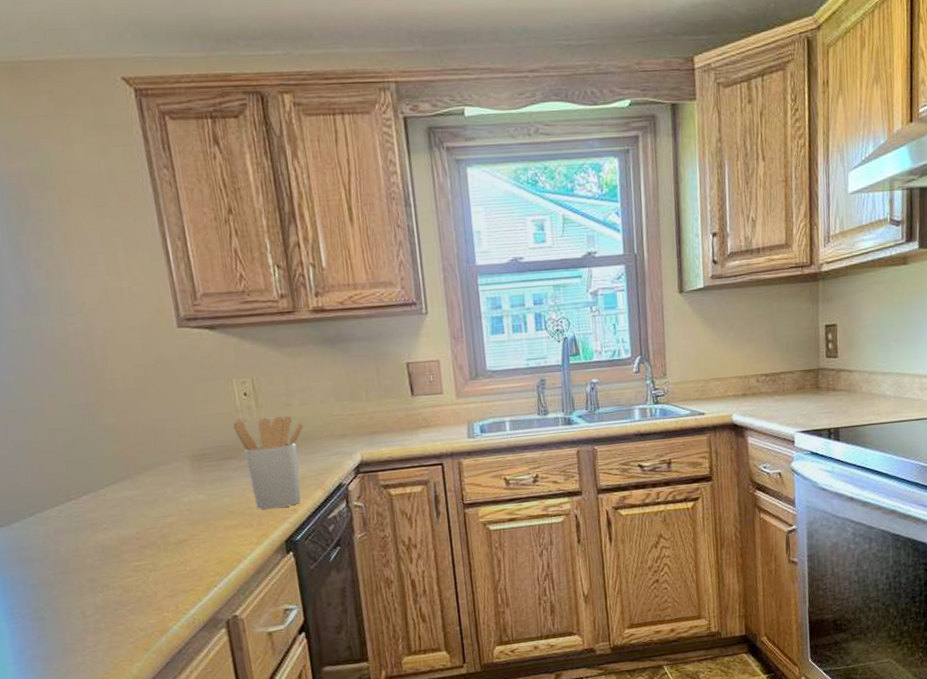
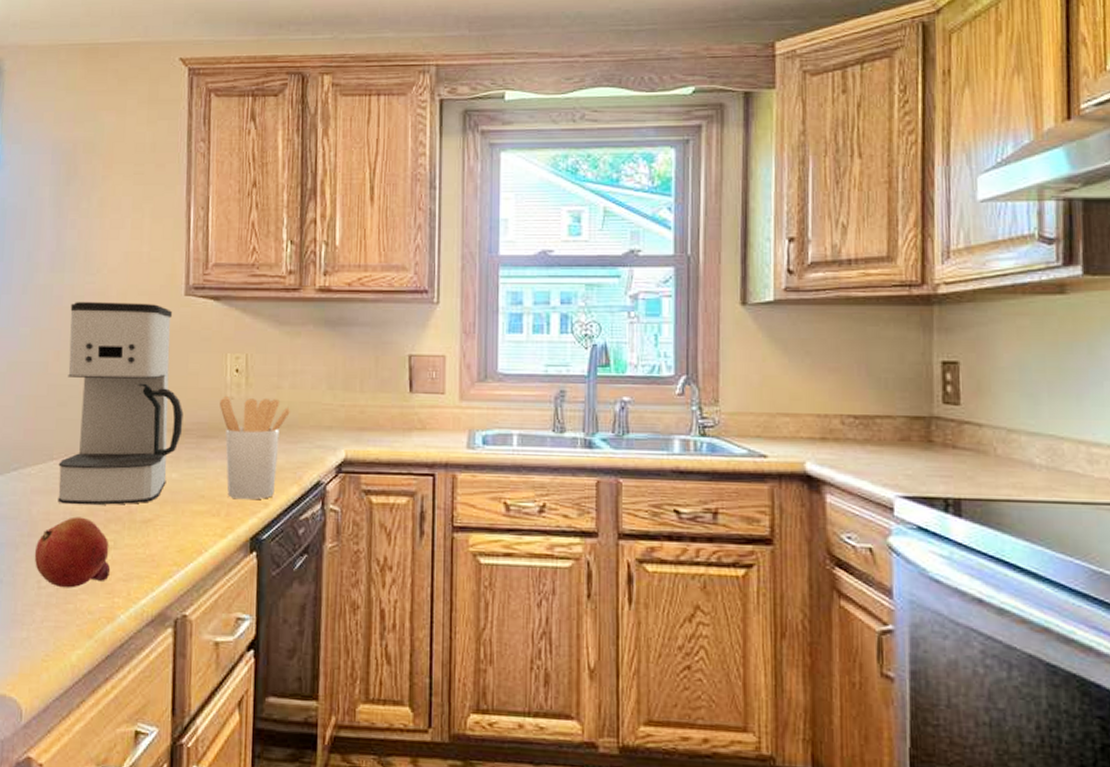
coffee maker: none [54,338,201,539] -> present [57,302,184,505]
fruit: none [71,547,155,614] -> present [34,516,111,588]

